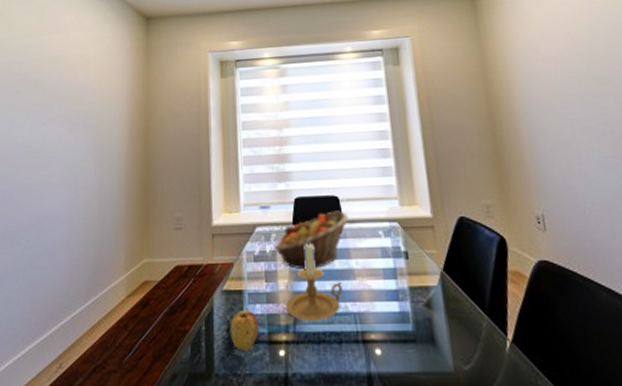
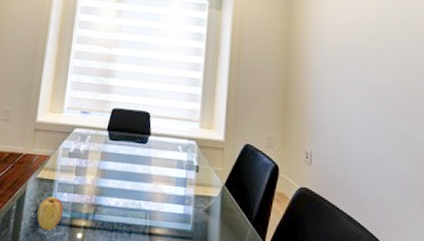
fruit basket: present [275,210,349,270] -> none [88,124,155,170]
candle holder: present [286,241,342,322] -> none [89,146,140,213]

